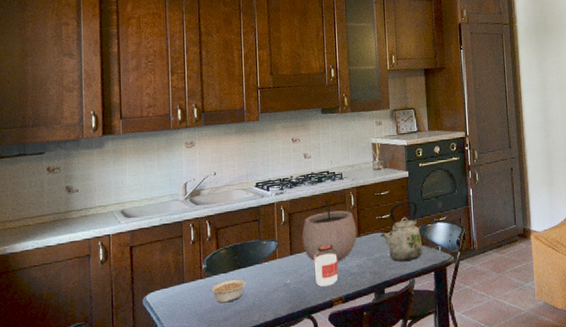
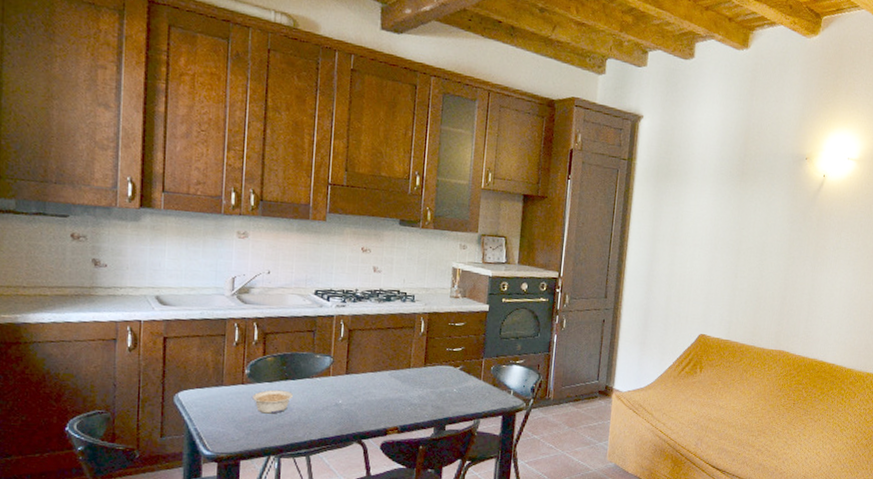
plant pot: present [302,196,357,262] -> none [360,318,424,390]
jar: present [313,244,338,287] -> none [371,369,399,413]
kettle: present [381,201,423,261] -> none [449,337,494,400]

